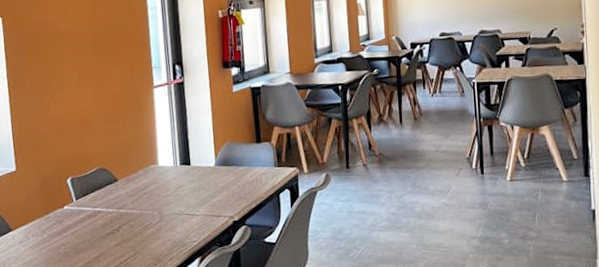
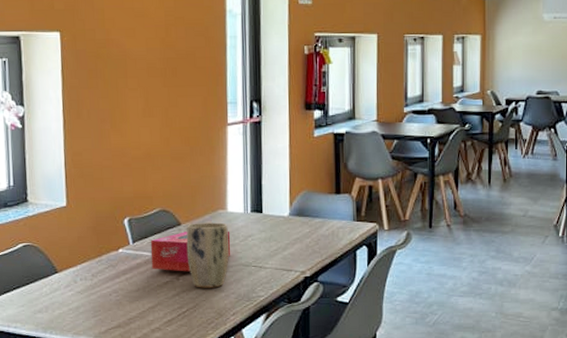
tissue box: none [91,183,164,223] -> present [150,231,231,272]
plant pot: none [123,176,163,237] -> present [186,222,229,288]

